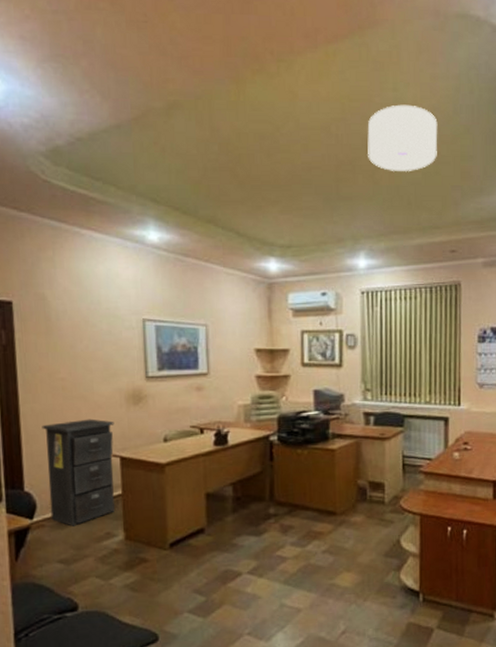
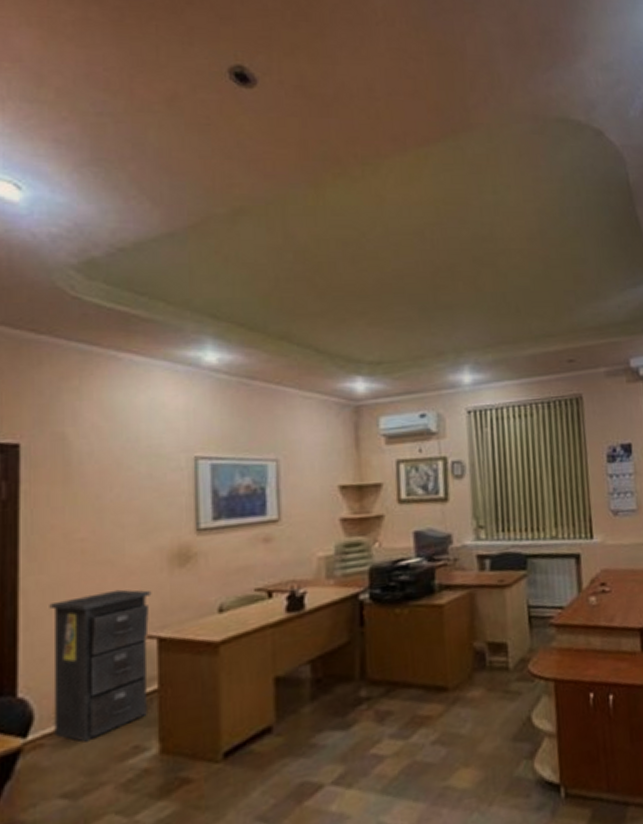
ceiling light: present [367,104,438,172] -> none [466,207,546,278]

